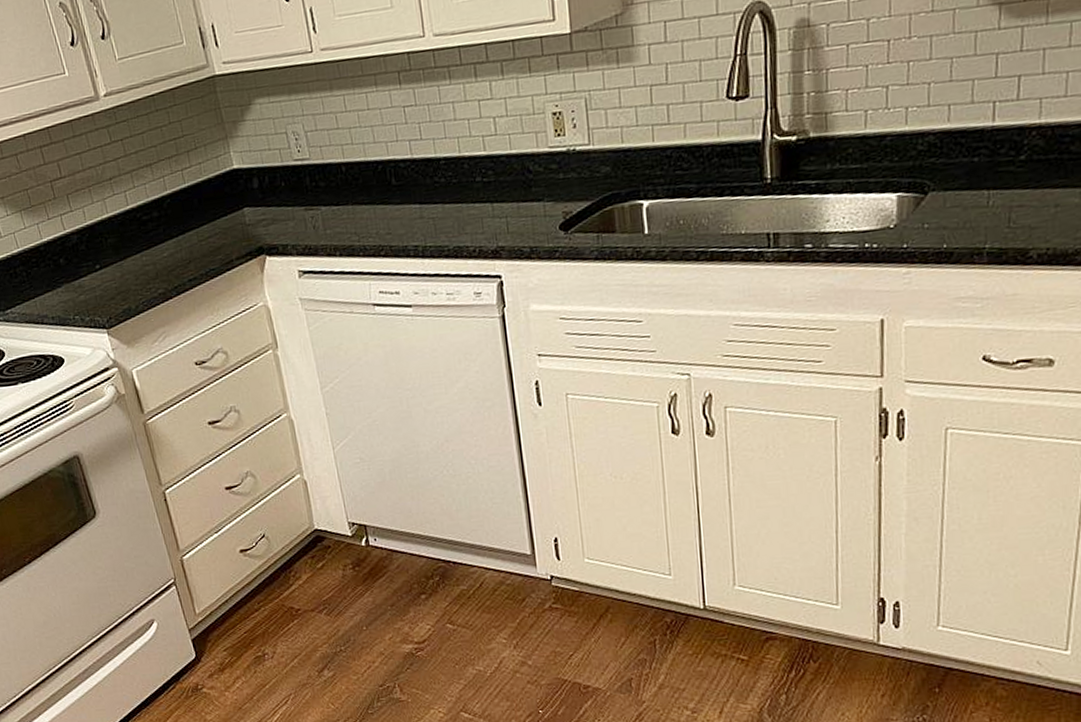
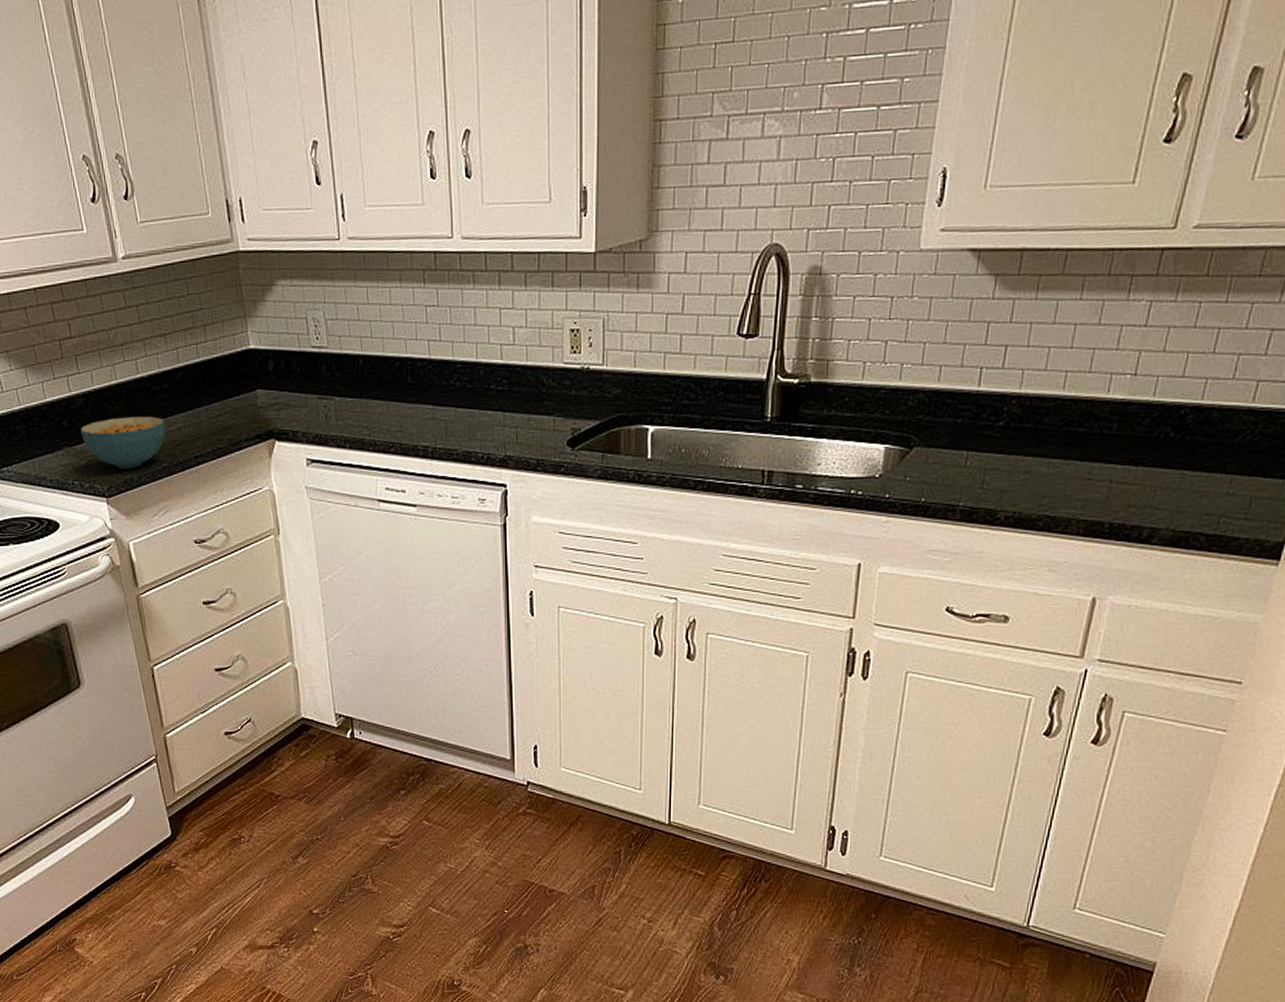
cereal bowl: none [77,245,158,300] -> present [80,416,166,469]

